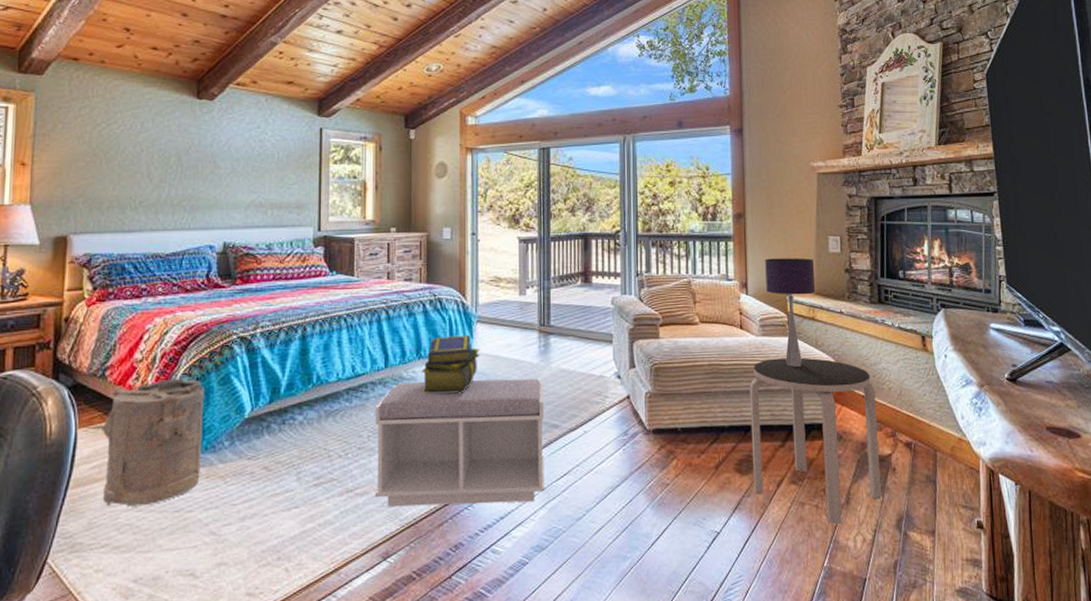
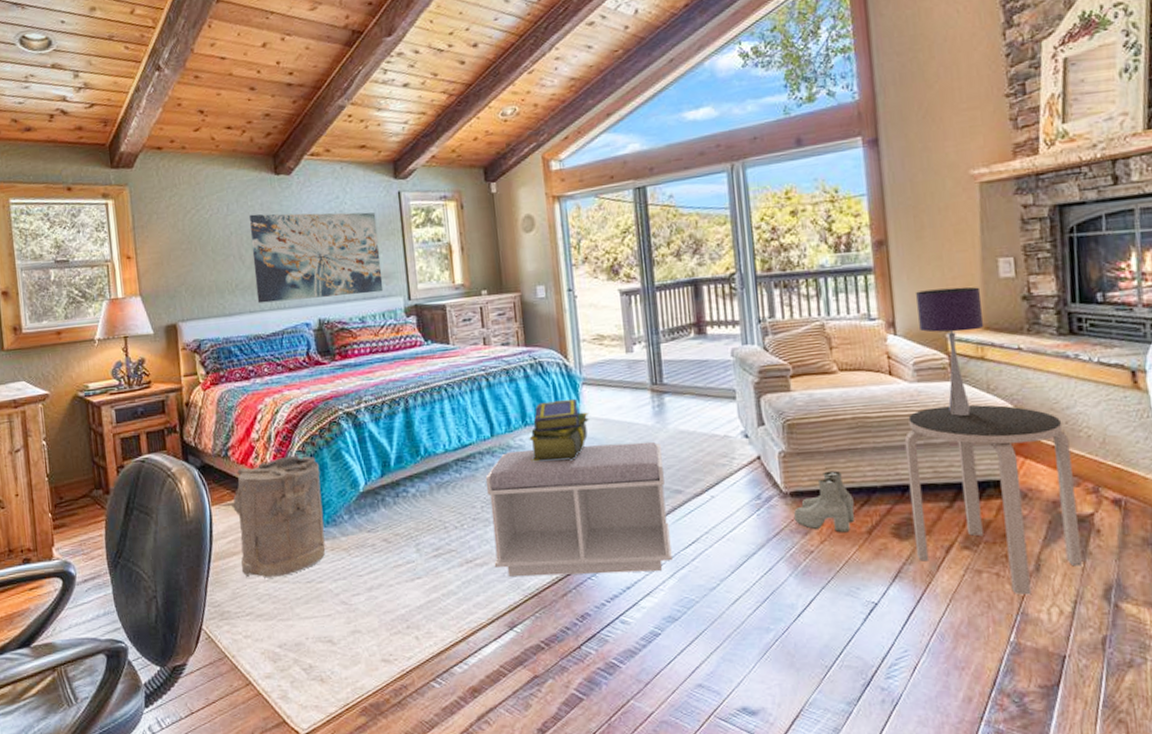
wall art: none [161,134,295,222] -> present [249,212,384,304]
boots: none [655,411,706,468] -> present [794,470,855,533]

